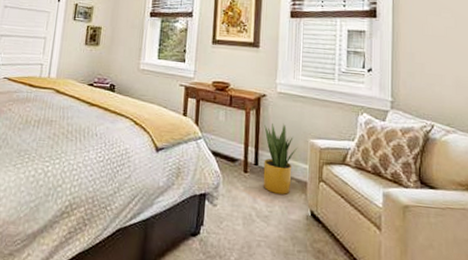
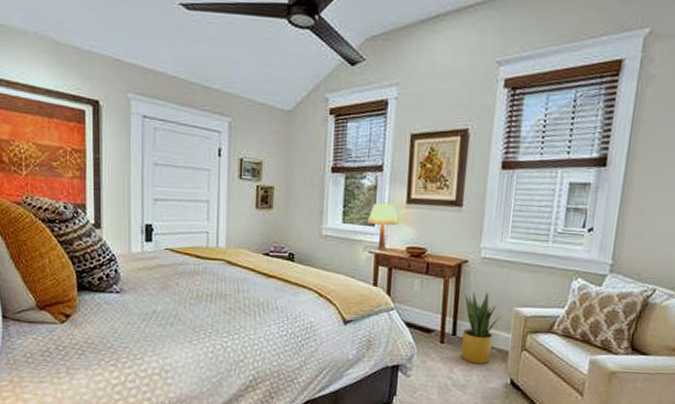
table lamp: none [178,42,206,84] -> present [367,202,399,251]

